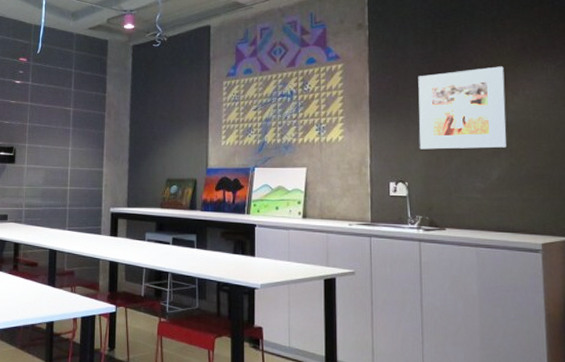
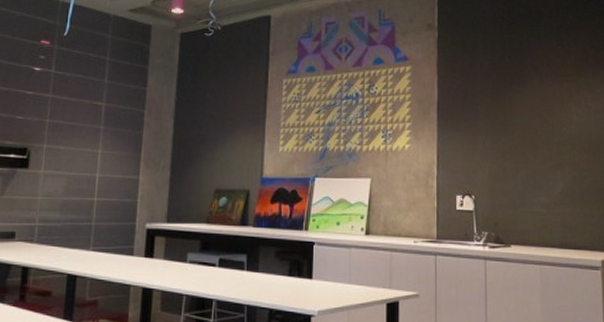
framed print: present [418,66,506,150] -> none [486,76,569,161]

